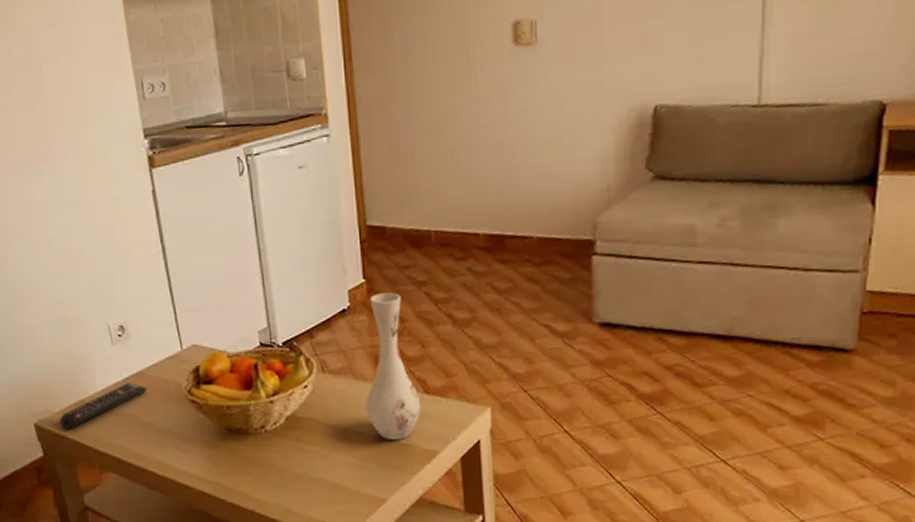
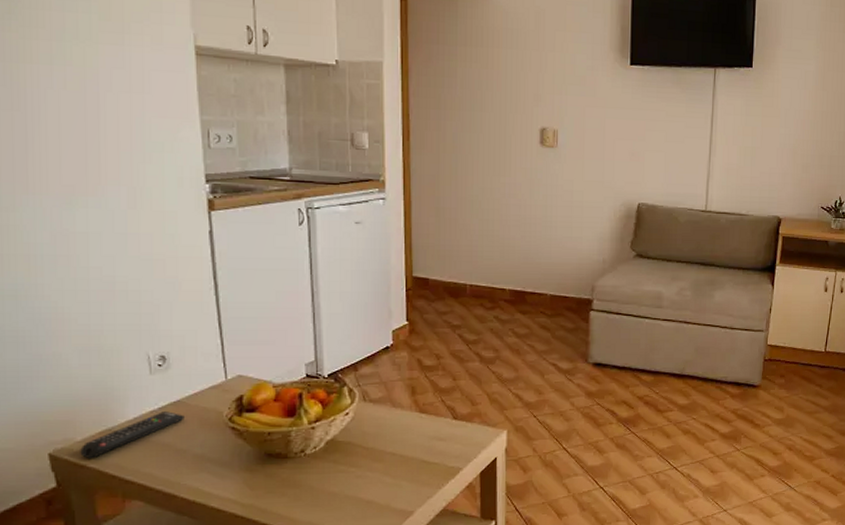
vase: present [365,293,421,441] -> none [400,334,449,460]

